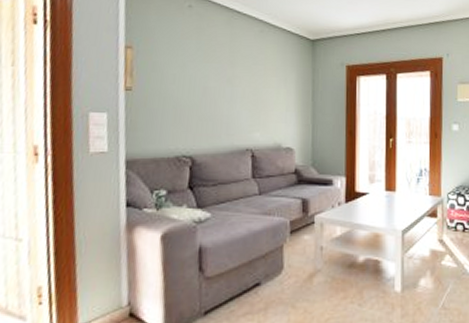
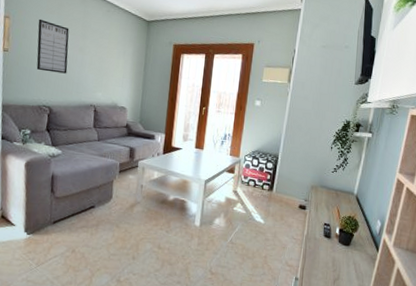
writing board: none [170,46,213,113] -> present [36,19,69,74]

